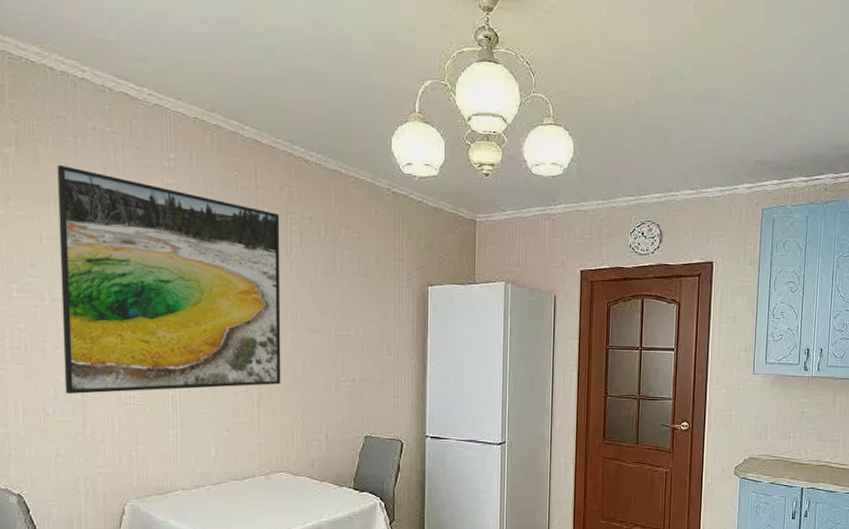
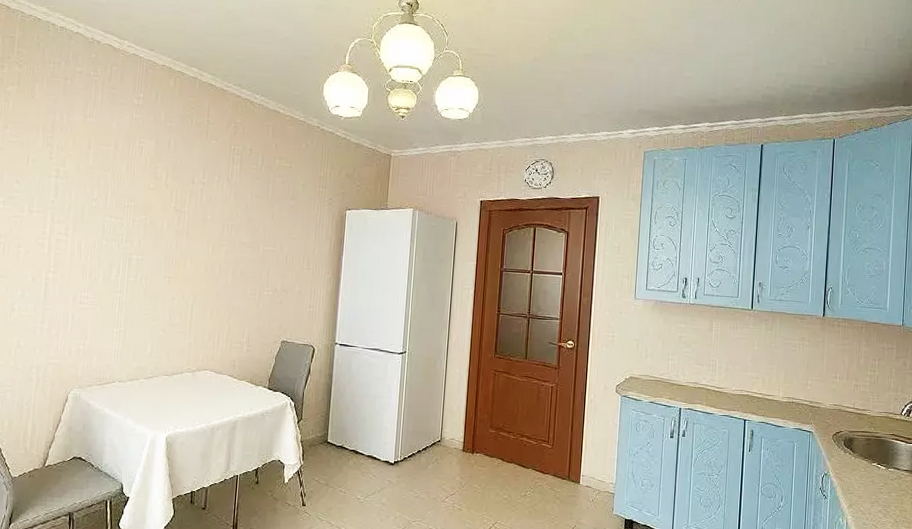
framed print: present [57,164,281,394] -> none [31,100,225,293]

